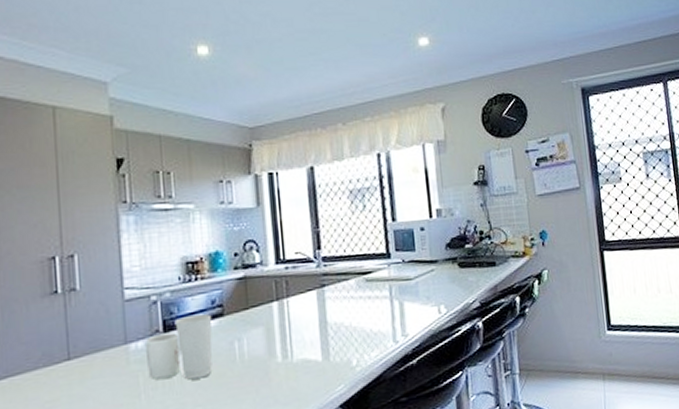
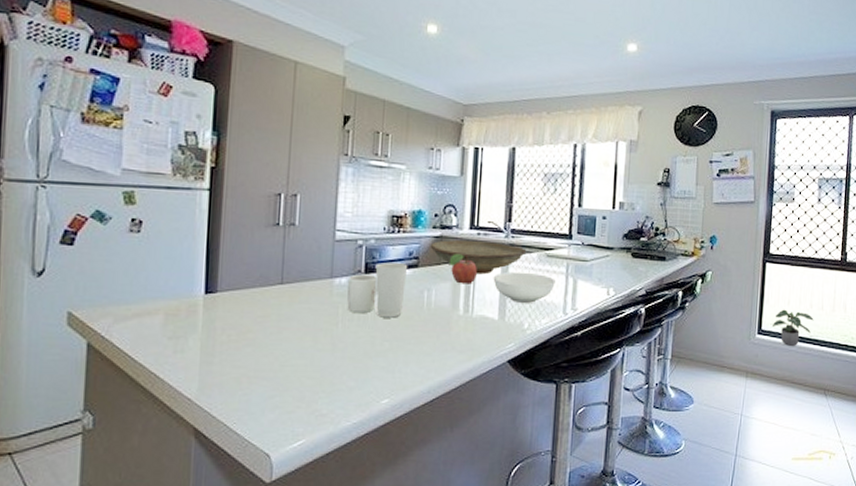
decorative bowl: none [235,274,343,314] -> present [431,239,527,275]
fruit: none [257,293,291,328] -> present [449,254,477,284]
bowl: none [309,302,380,338] -> present [493,272,556,303]
potted plant: none [622,298,664,339] -> present [773,309,814,347]

